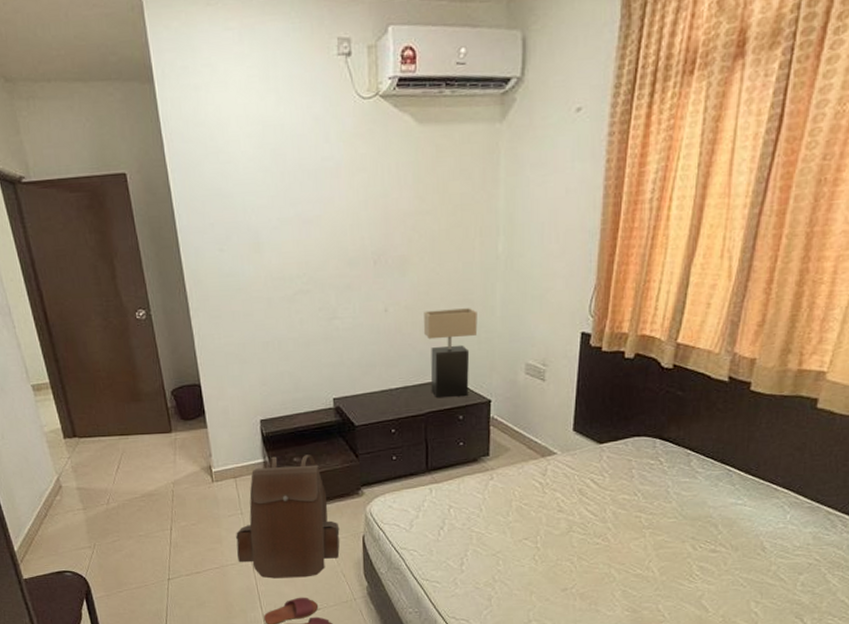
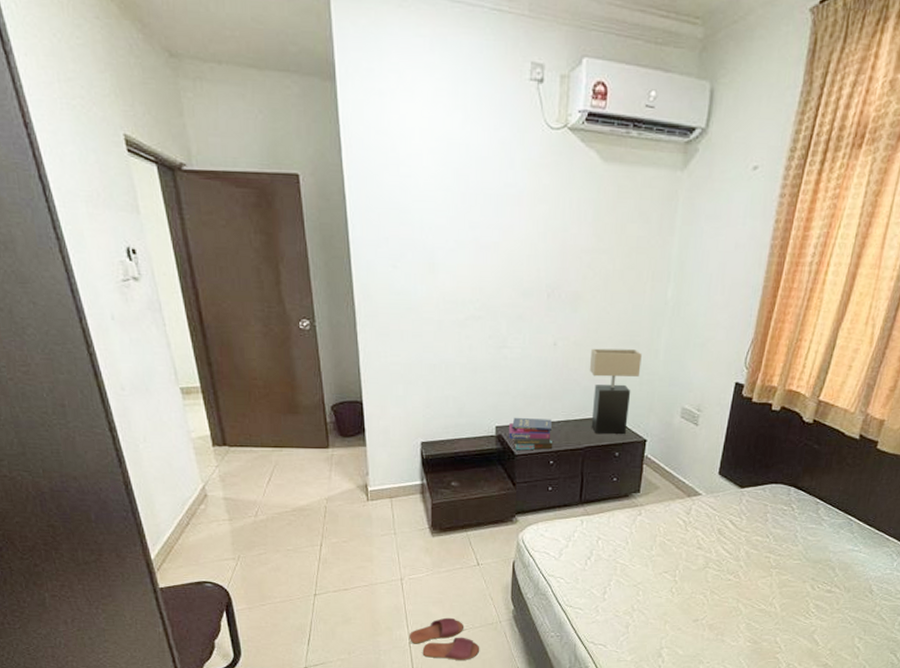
backpack: present [236,454,340,579] -> none [388,479,491,599]
books: none [347,386,394,421] -> present [509,417,553,451]

